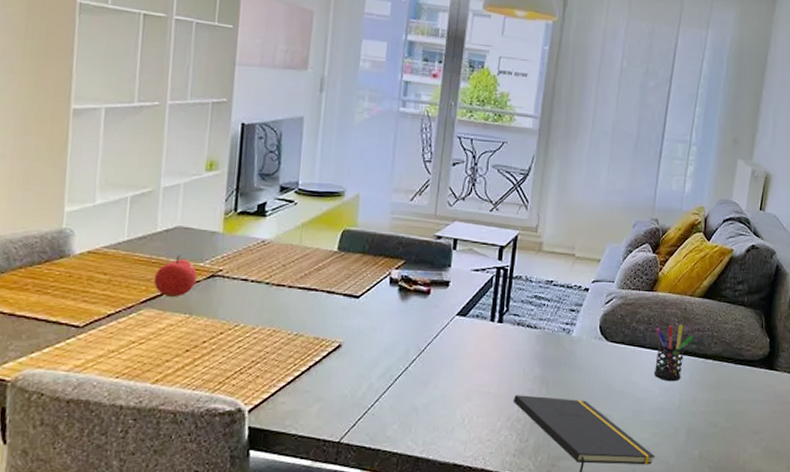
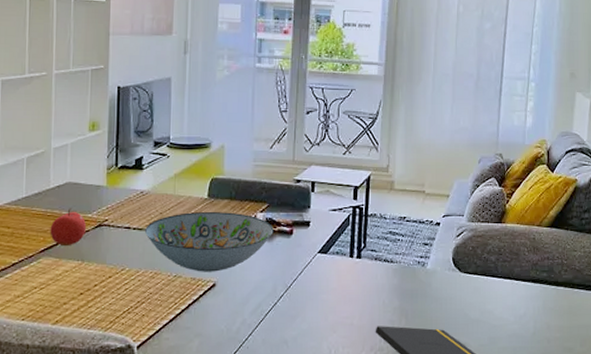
decorative bowl: none [265,266,409,332] -> present [145,212,274,272]
pen holder: present [653,324,694,382] -> none [507,253,544,309]

